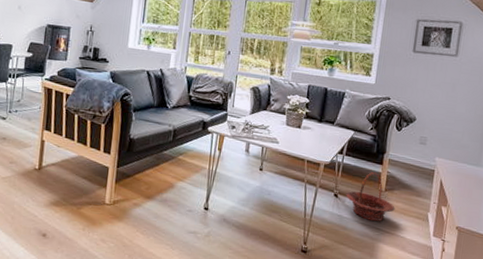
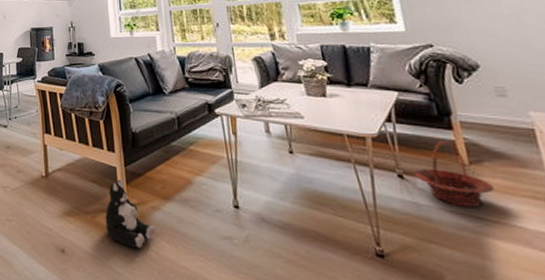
plush toy: none [88,178,134,236] -> present [105,179,156,248]

